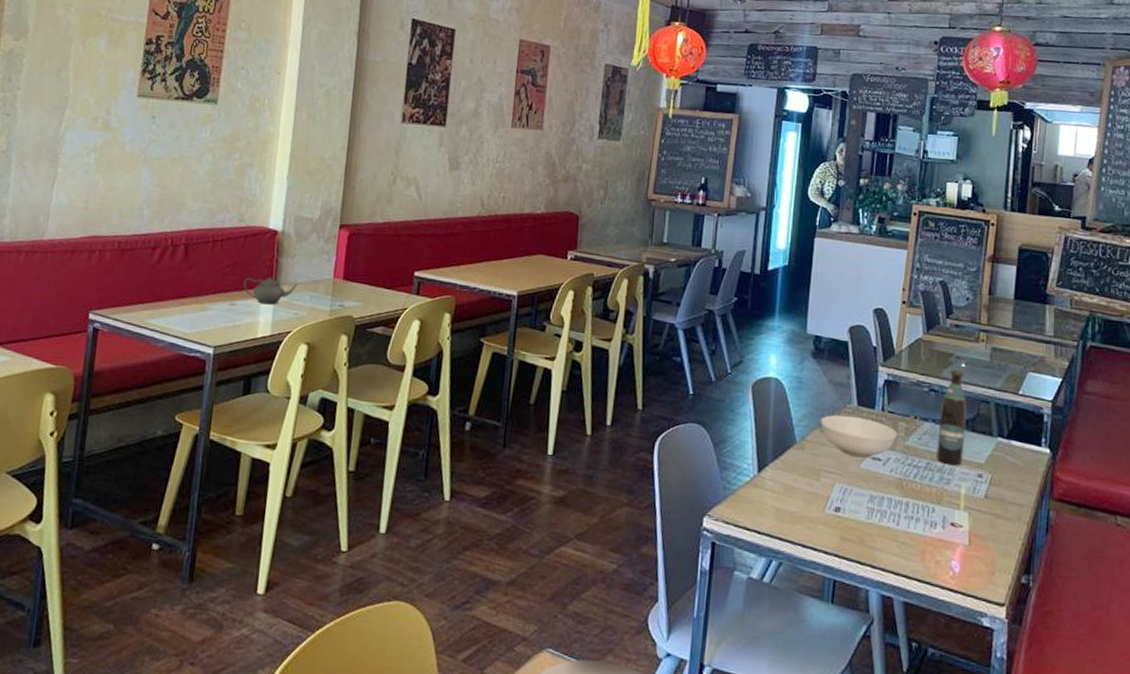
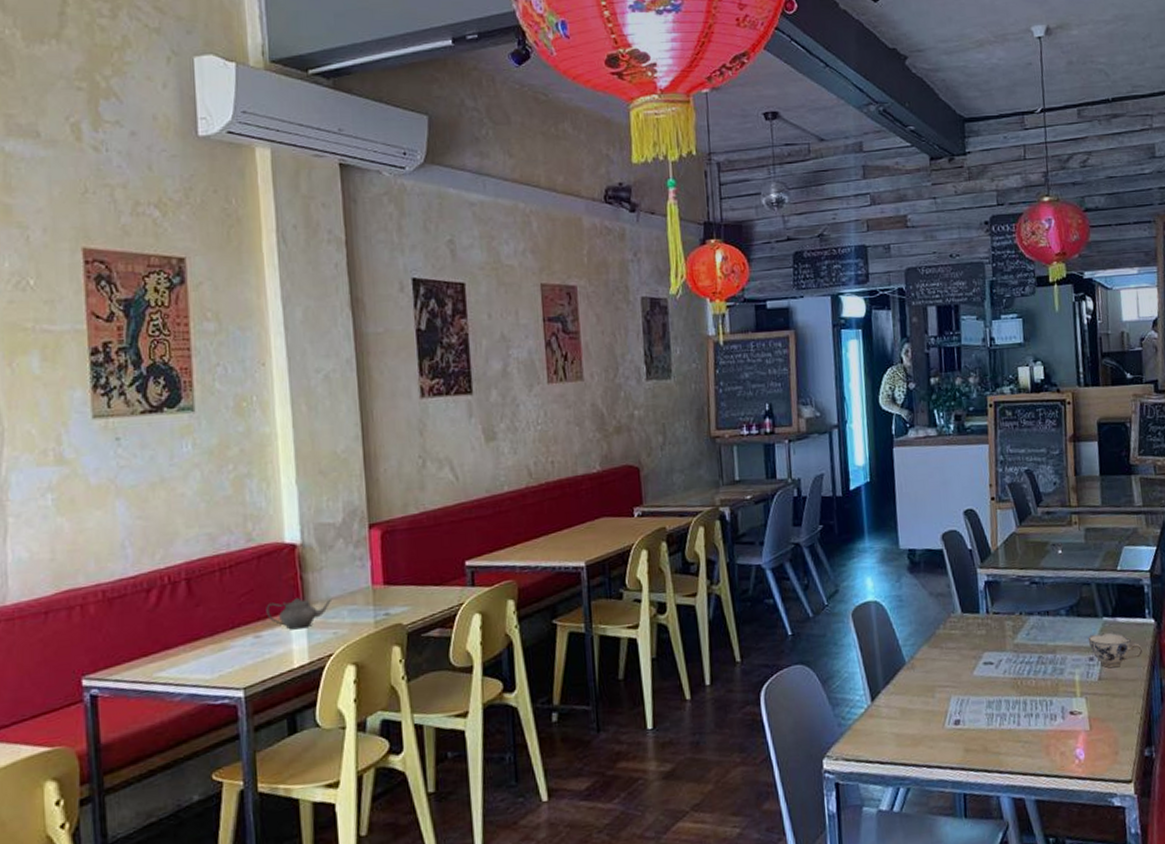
bowl: present [820,414,898,458] -> none [926,624,1006,666]
bottle: present [937,369,967,466] -> none [1043,557,1073,654]
teacup: none [979,451,1034,489] -> present [1088,632,1143,668]

